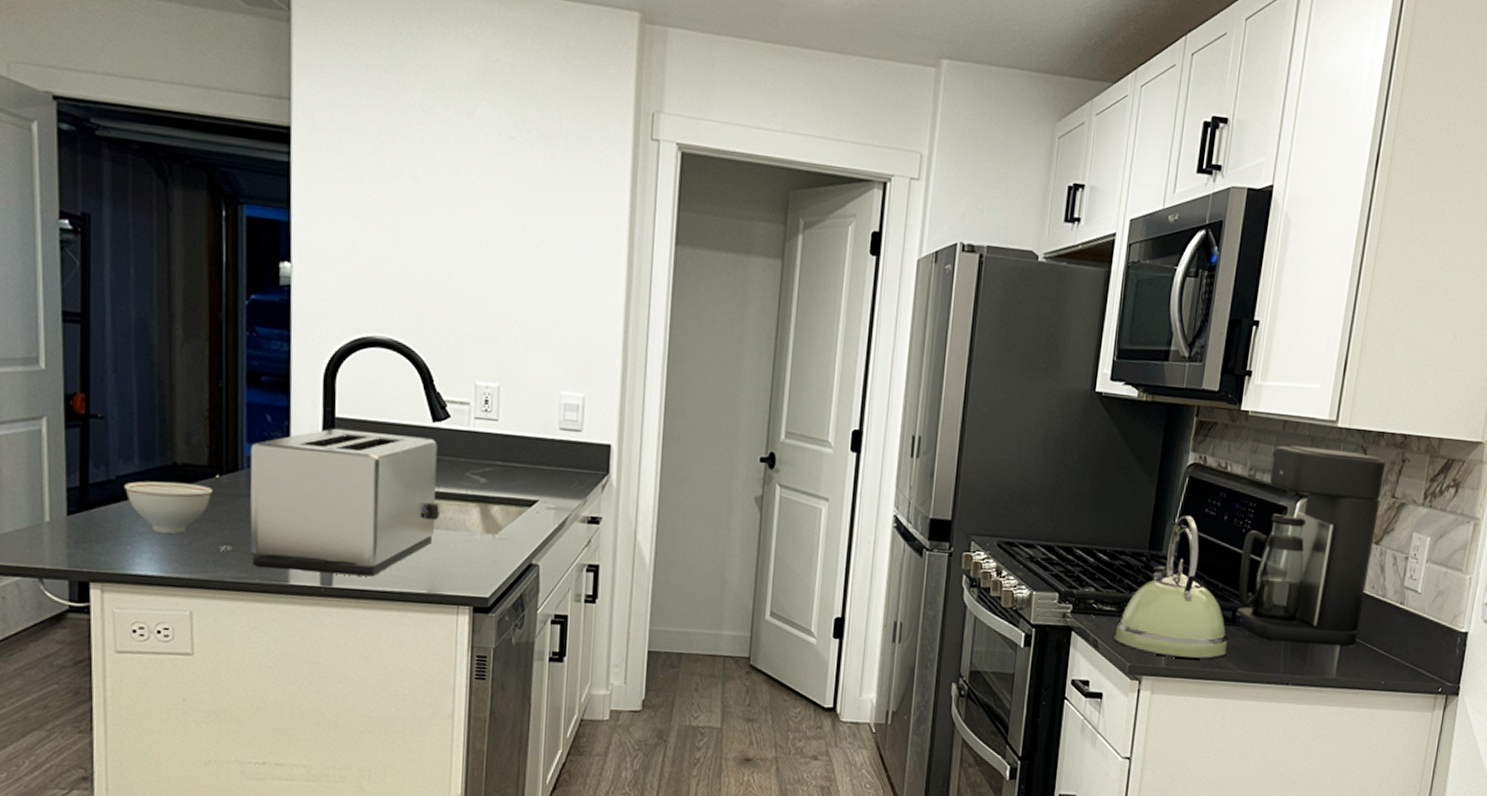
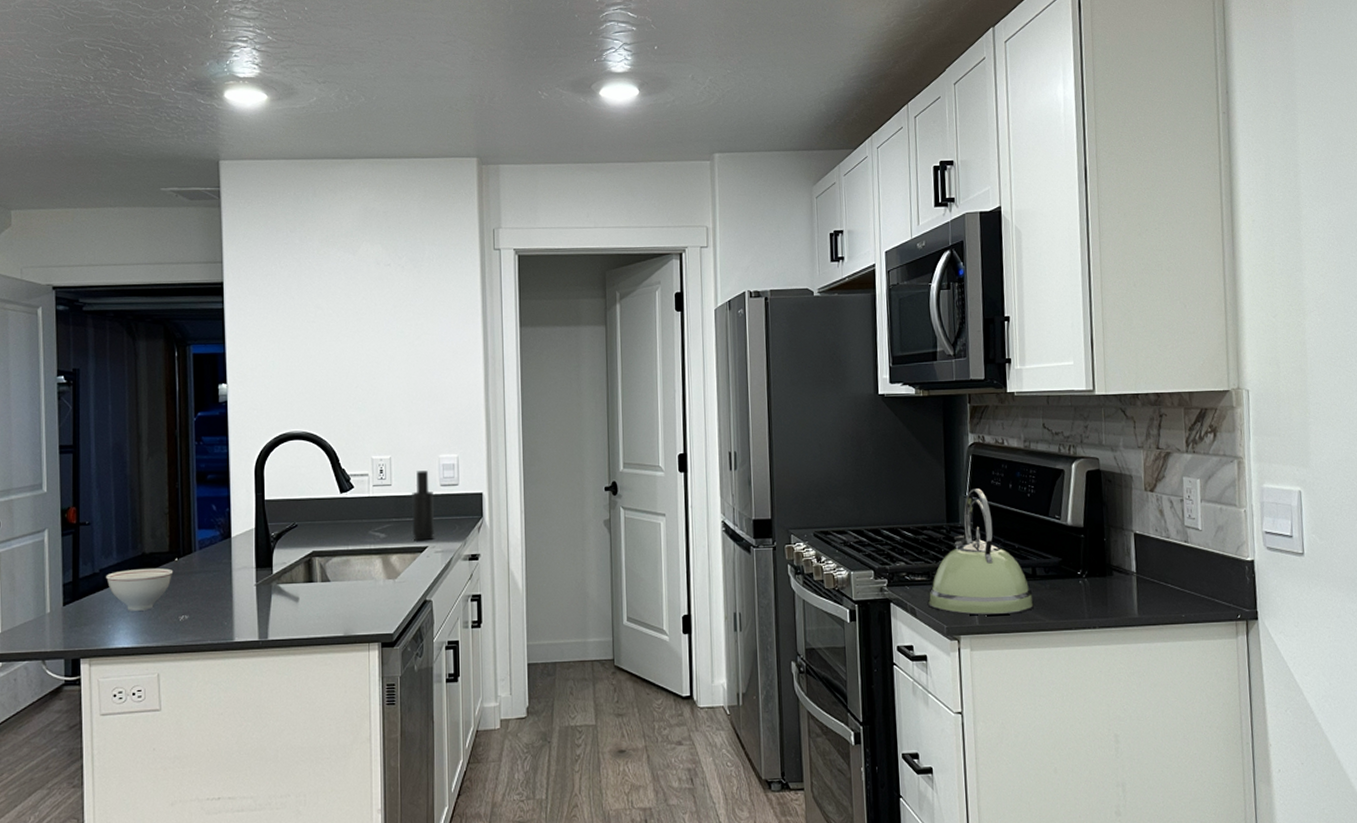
toaster: present [249,428,441,577] -> none [201,507,351,630]
soap dispenser: none [520,407,550,493] -> present [412,470,434,540]
coffee maker: present [1234,445,1386,647] -> none [1030,414,1151,590]

